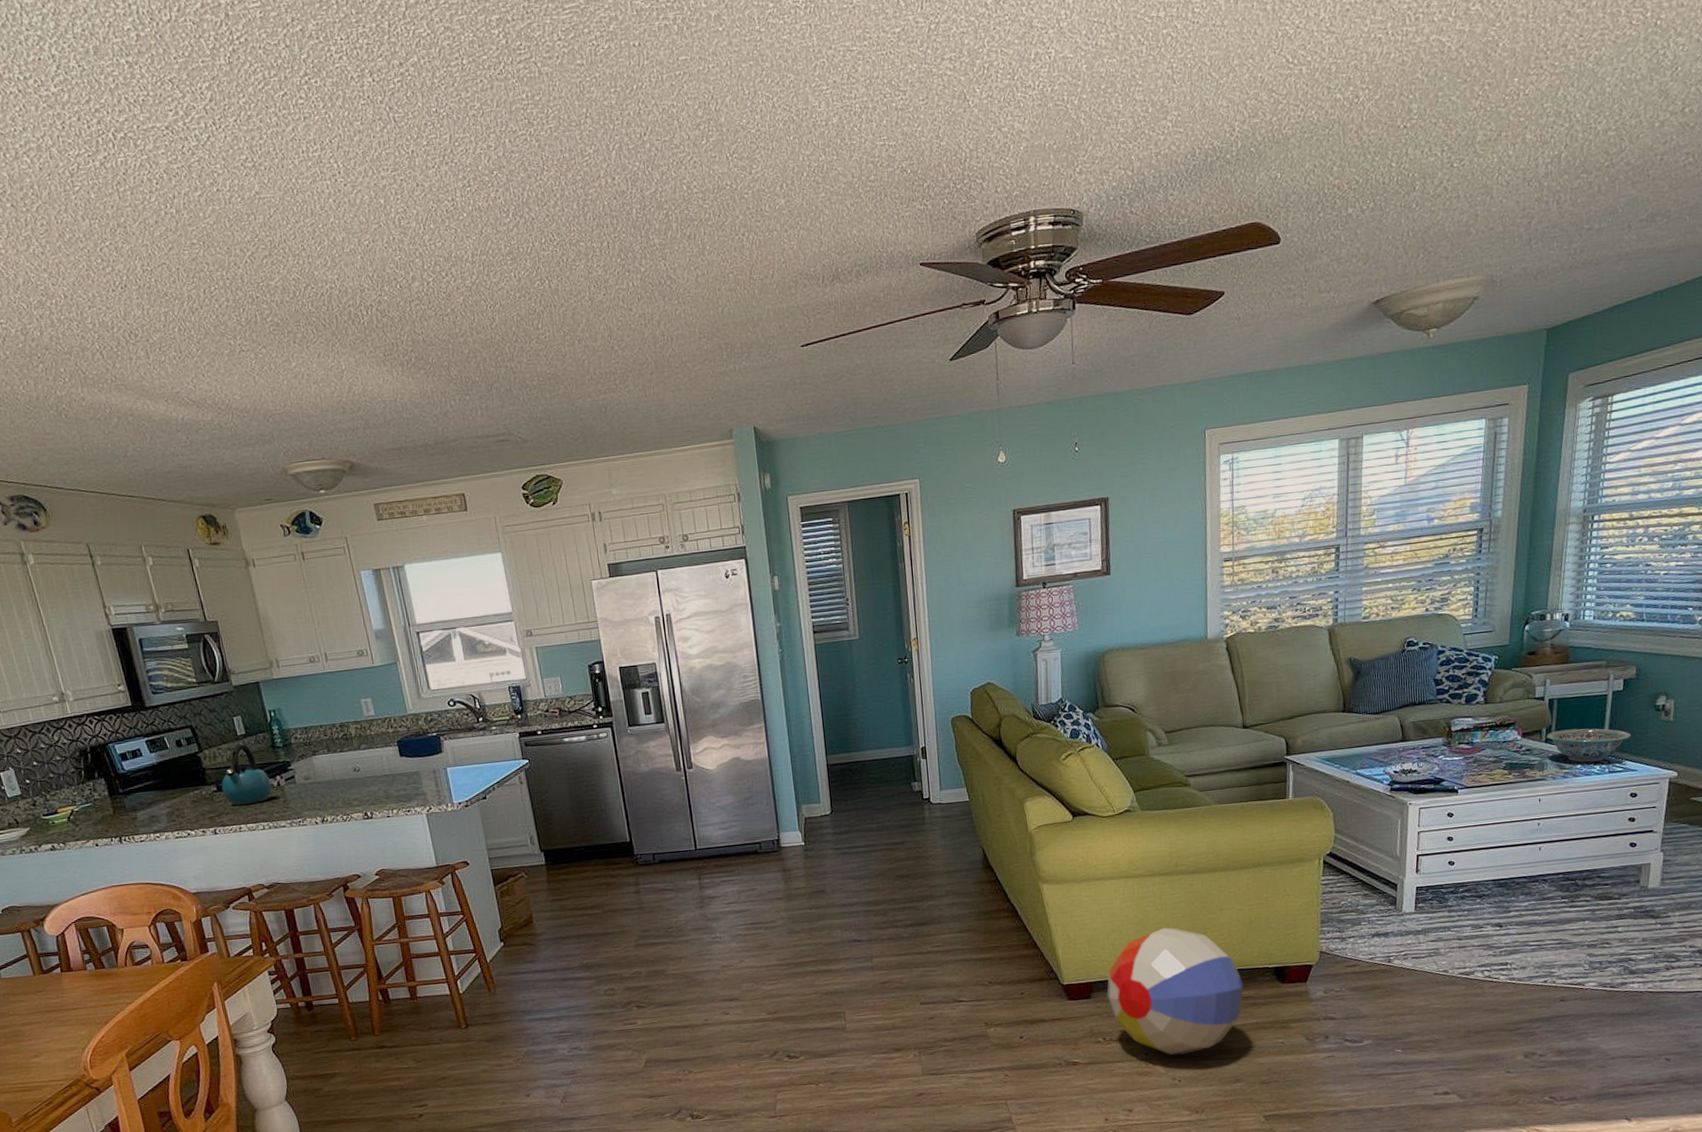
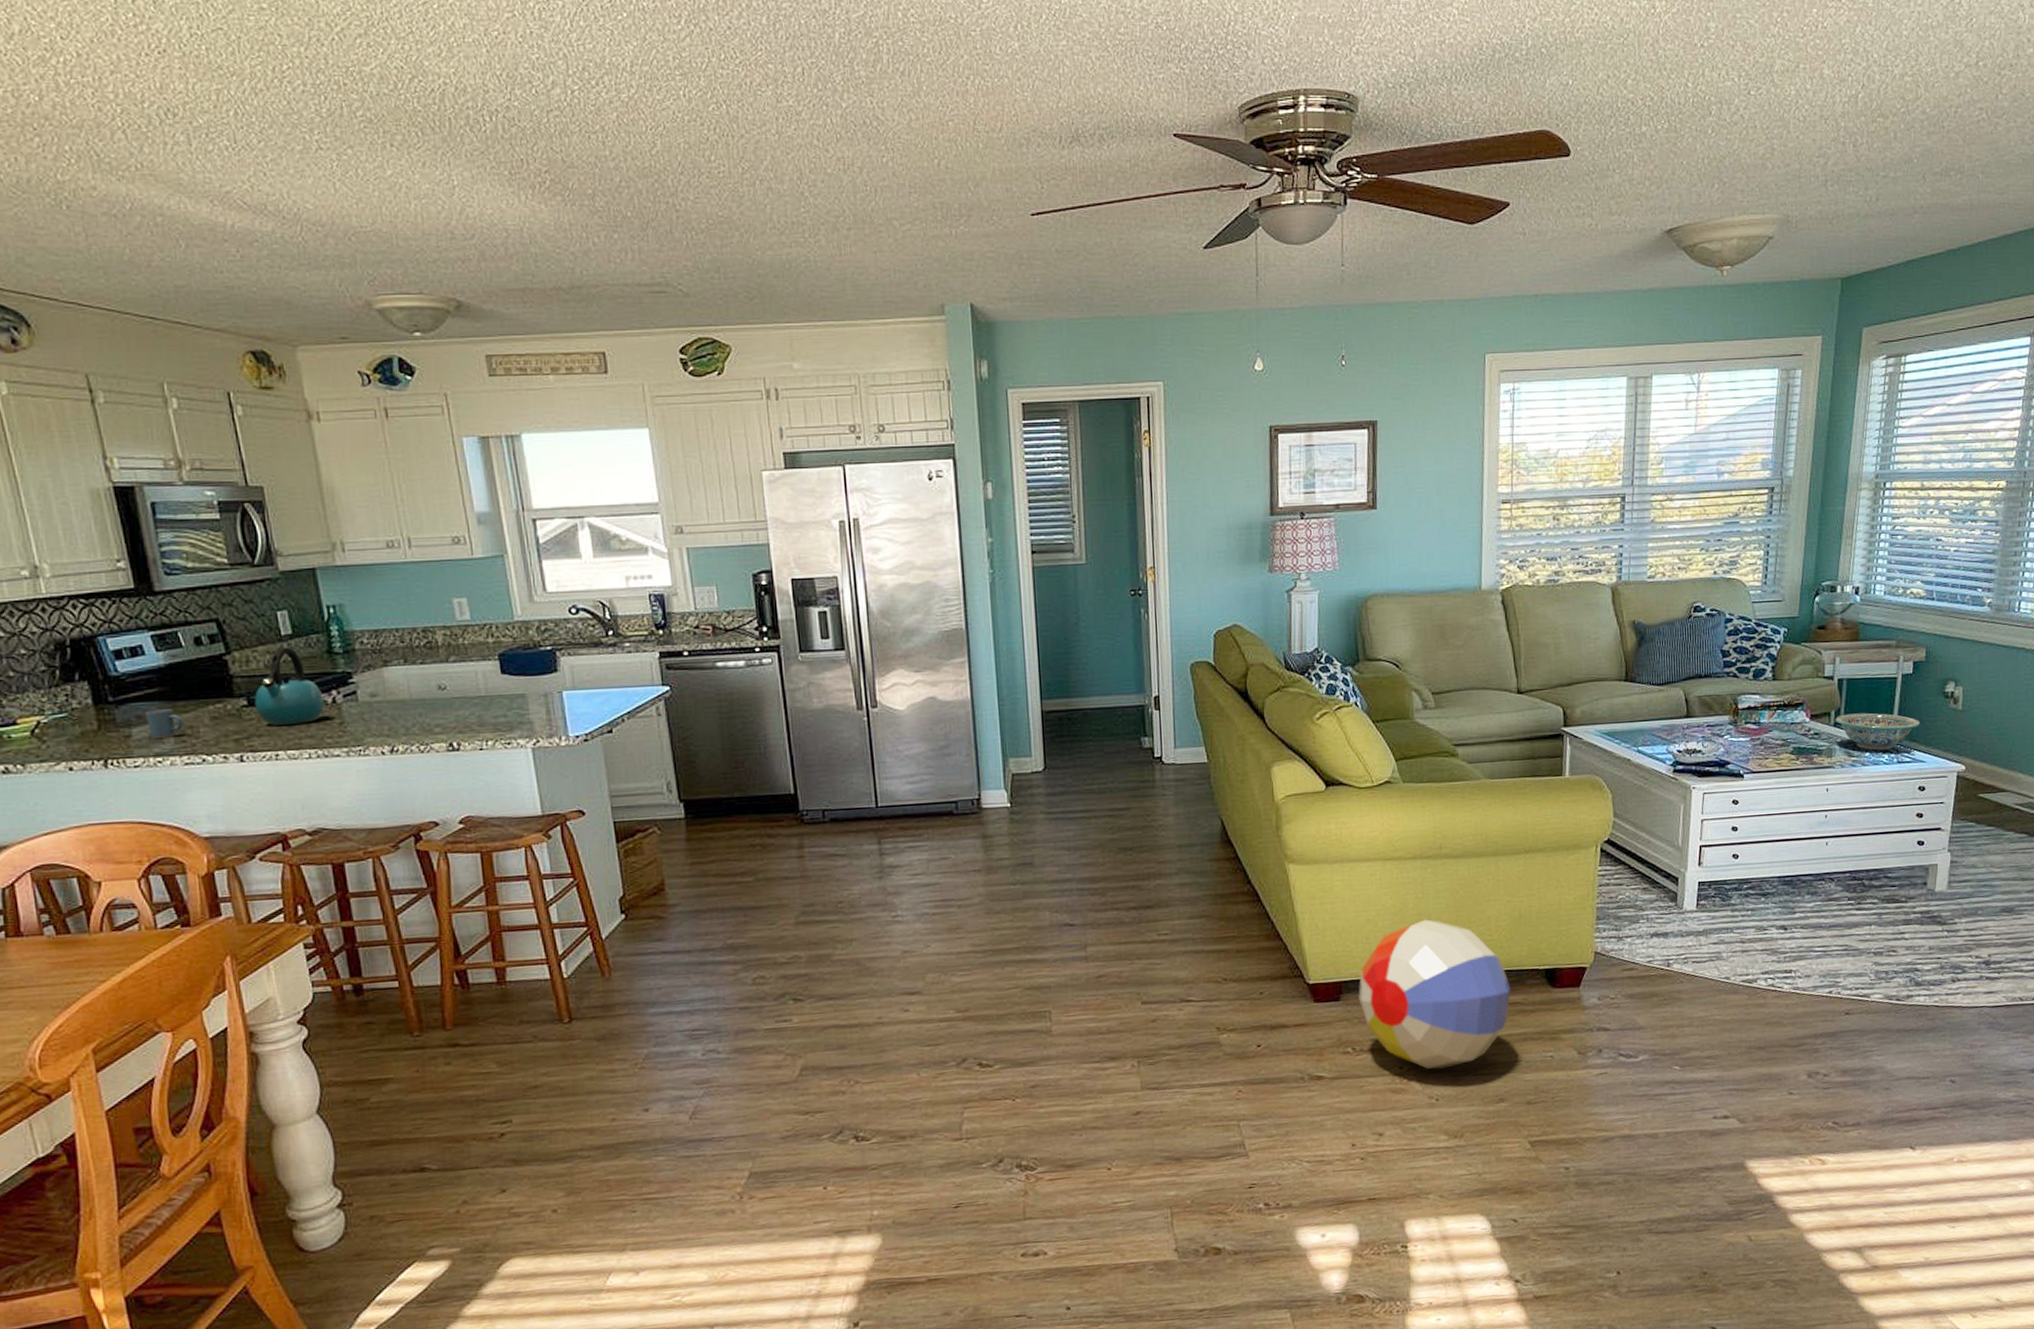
mug: none [145,796,173,820] -> present [144,709,183,740]

